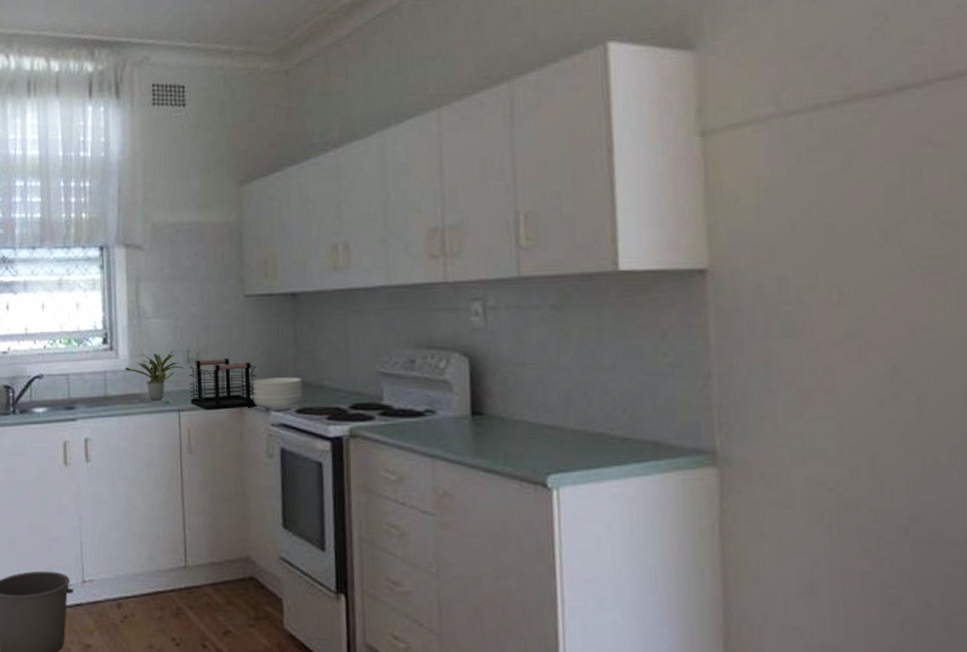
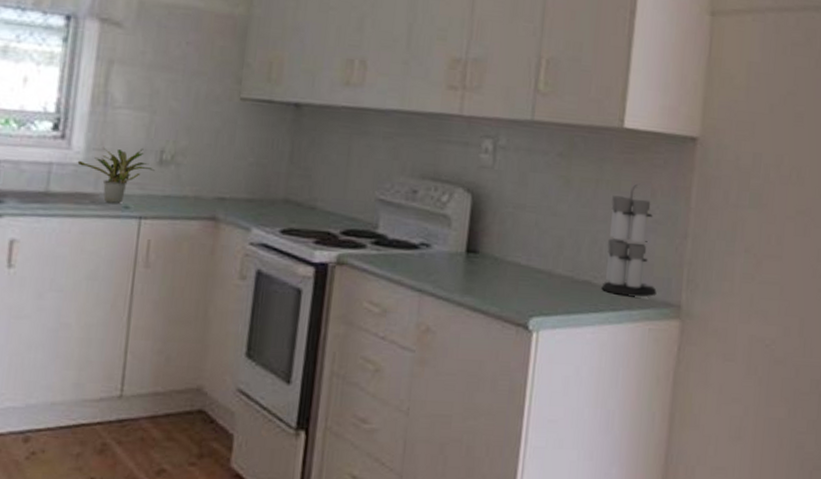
dish rack: present [189,358,257,411] -> none [156,162,242,223]
bowl: present [252,377,304,411] -> none [232,191,293,230]
spice rack: none [617,326,685,446] -> present [601,183,657,298]

